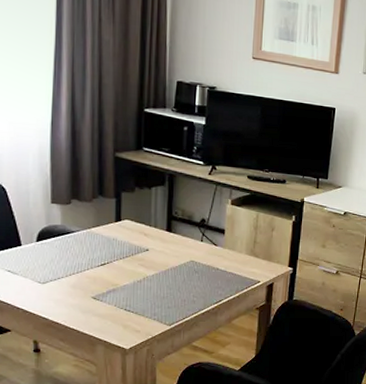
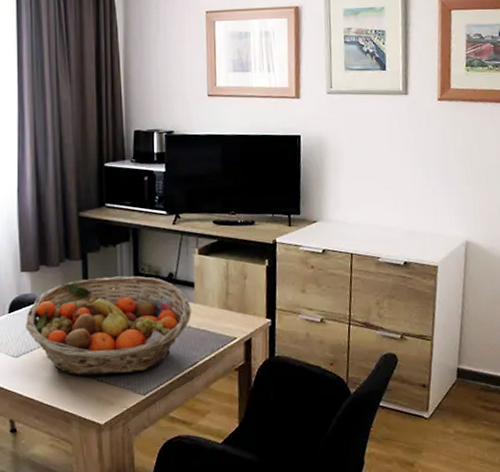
fruit basket: none [54,216,220,306] -> present [26,275,191,376]

